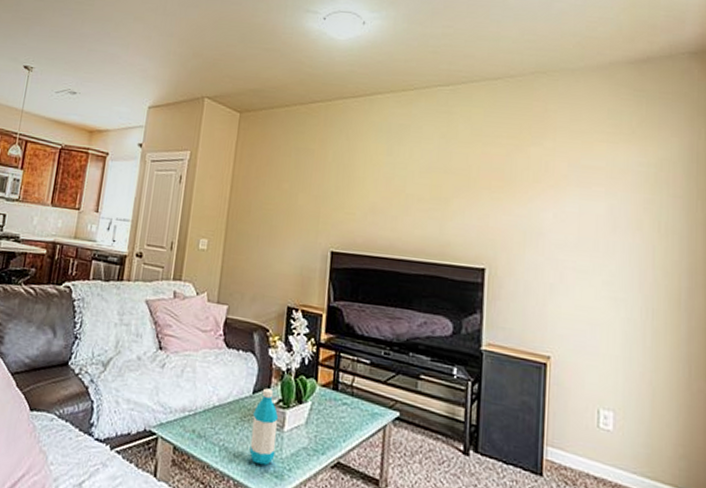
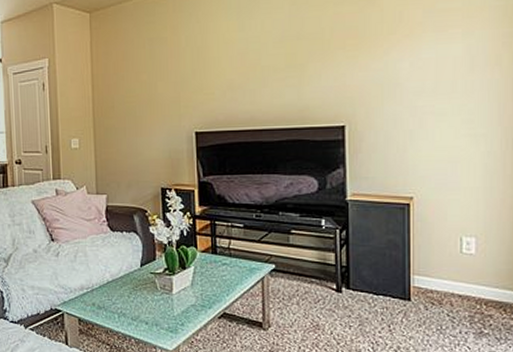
water bottle: present [249,388,279,466] -> none [144,261,168,324]

